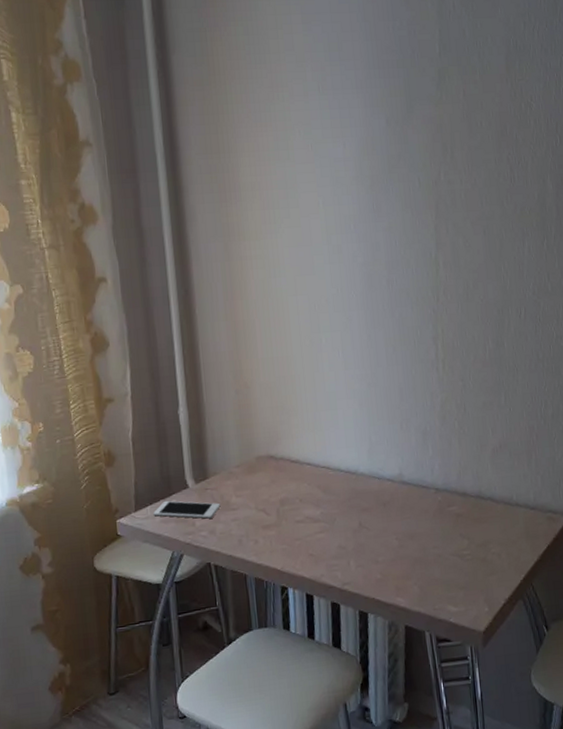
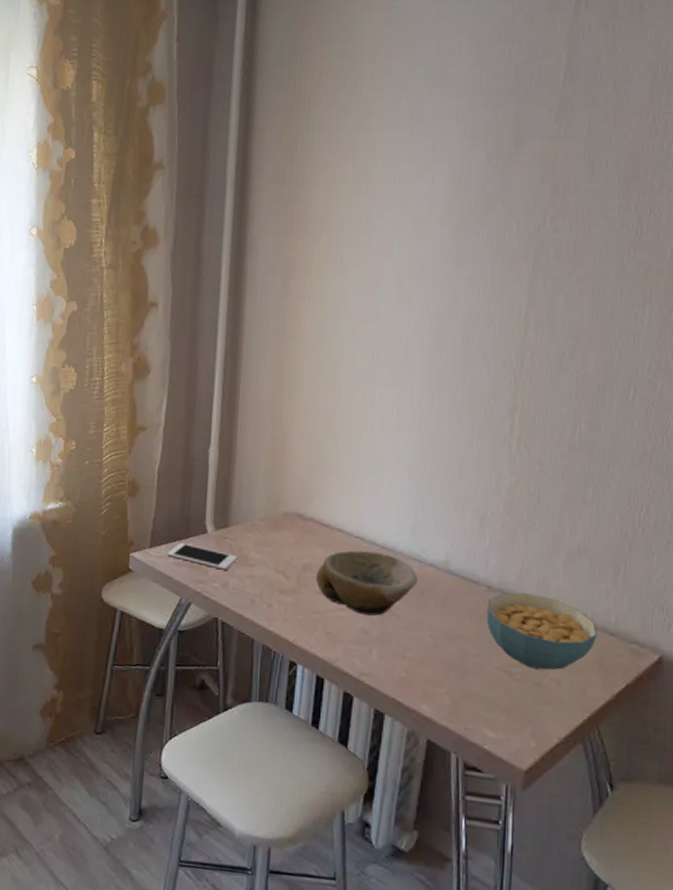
bowl: none [293,477,380,533] -> present [316,550,418,616]
cereal bowl: none [437,488,523,549] -> present [486,592,598,671]

